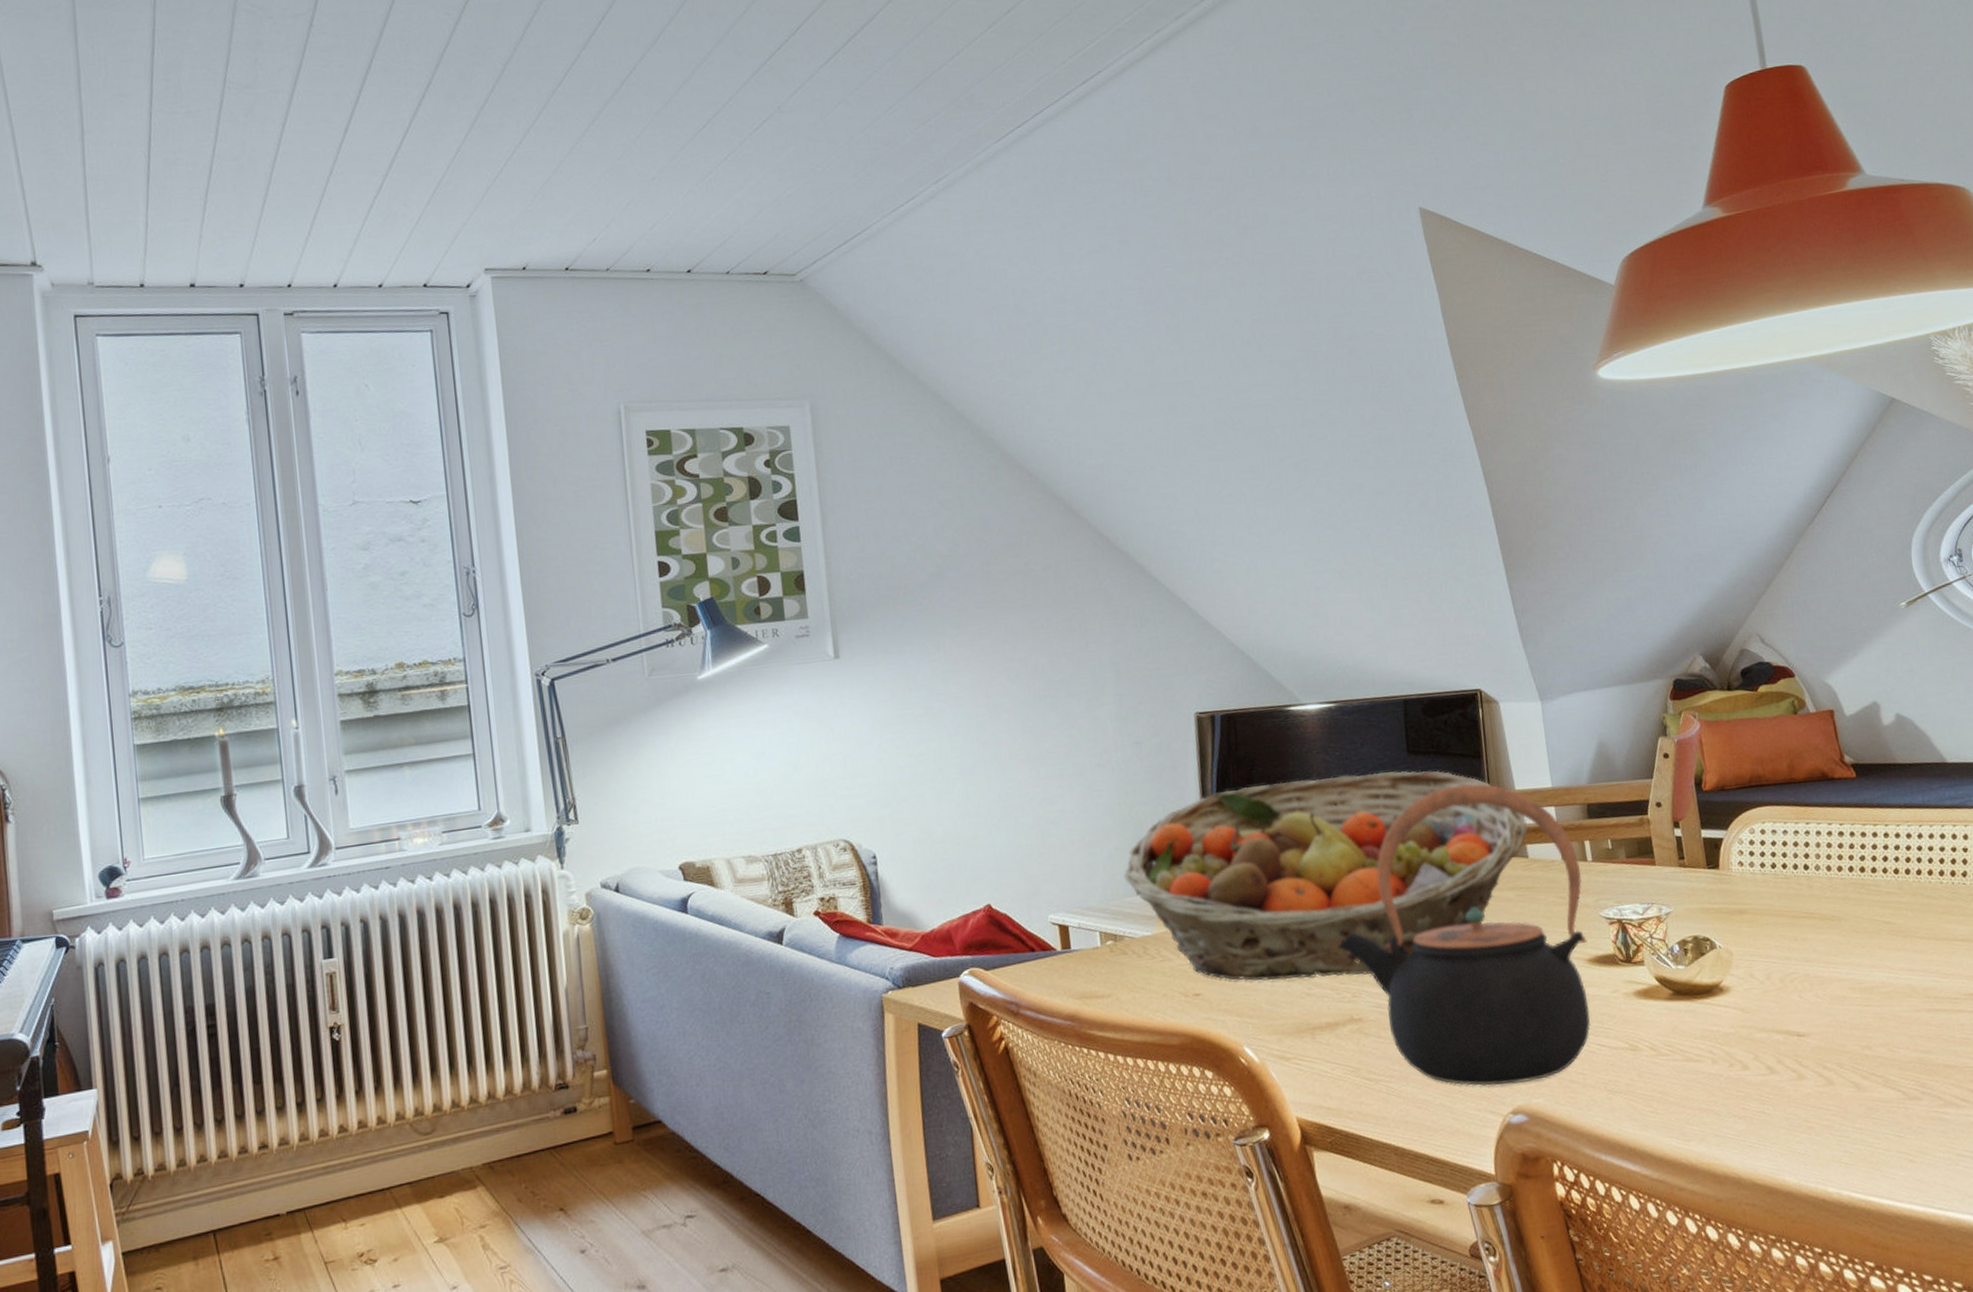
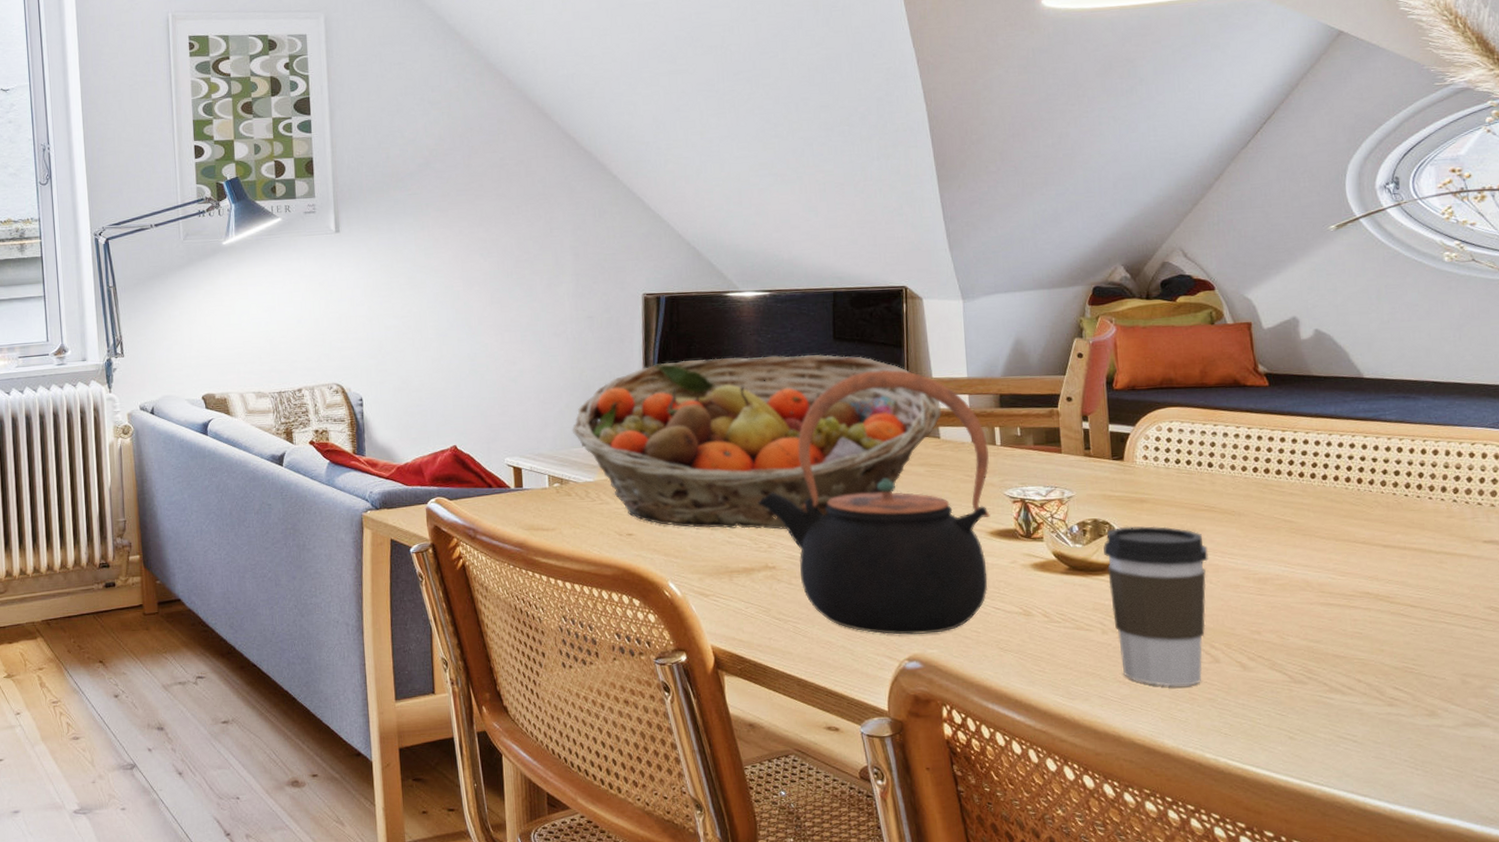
coffee cup: none [1706,938,1817,1117] -> present [1103,526,1208,687]

